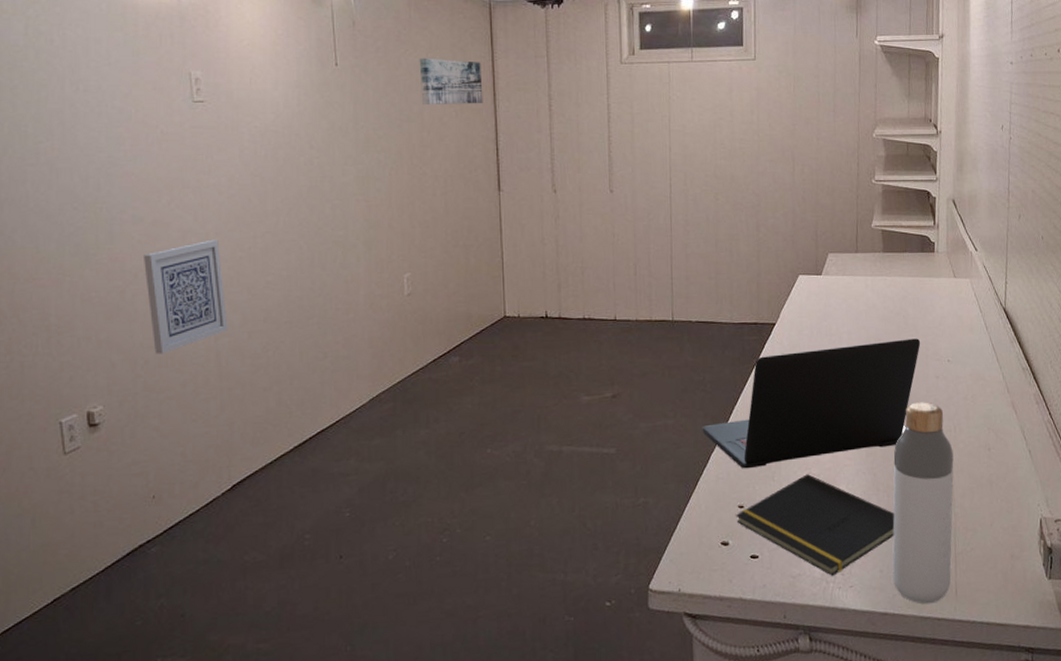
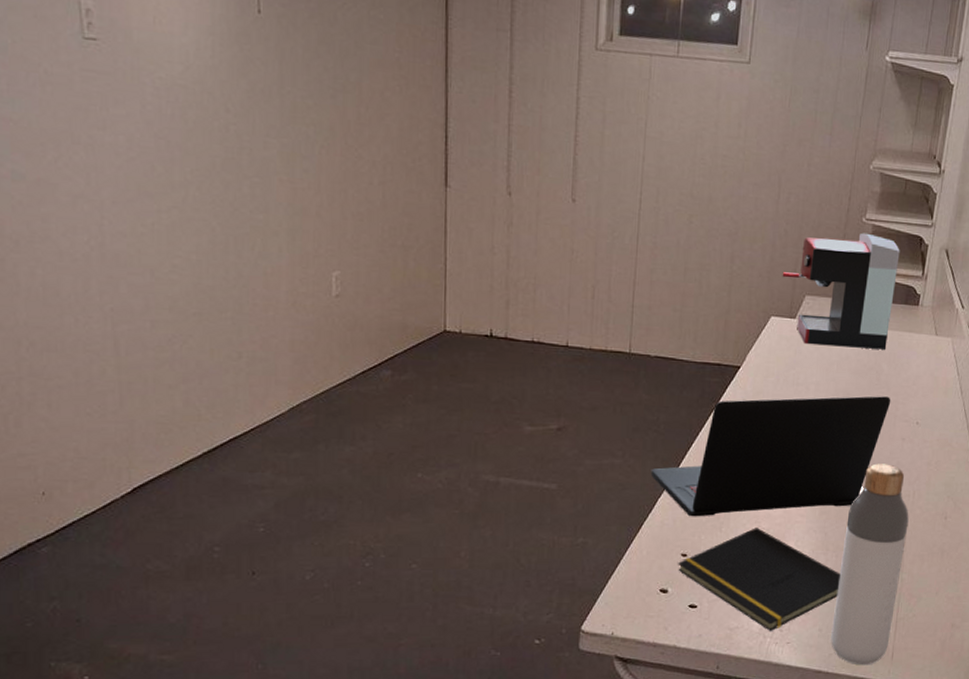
wall art: present [142,239,228,354] -> none [25,209,127,337]
wall art: present [419,57,483,106] -> none [359,15,433,80]
coffee maker: none [804,192,911,297] -> present [782,232,900,349]

